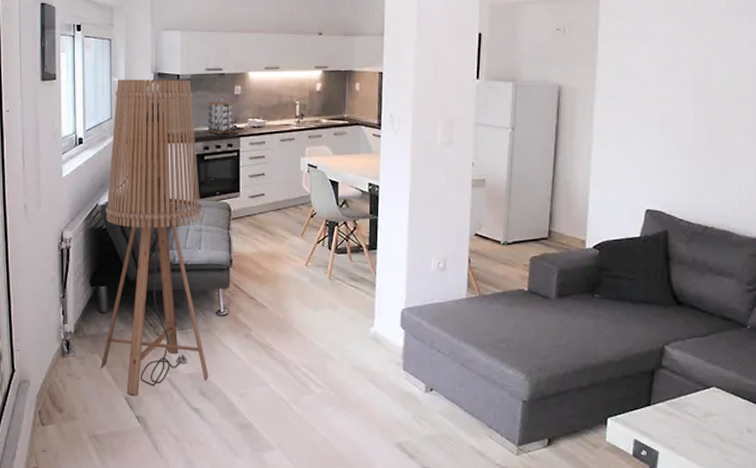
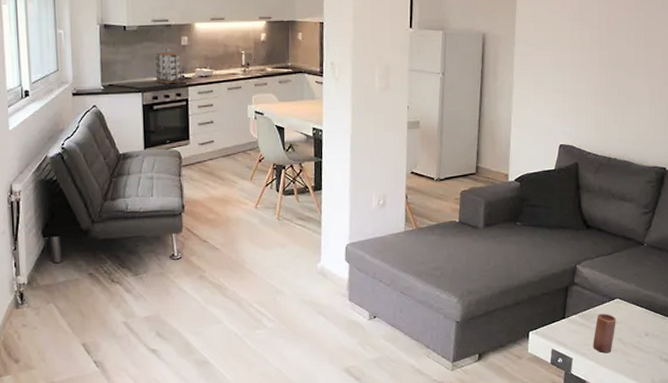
floor lamp: present [100,79,209,397] -> none [55,30,165,342]
candle: none [683,402,712,449] -> present [593,313,616,354]

